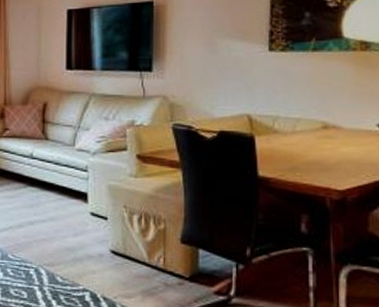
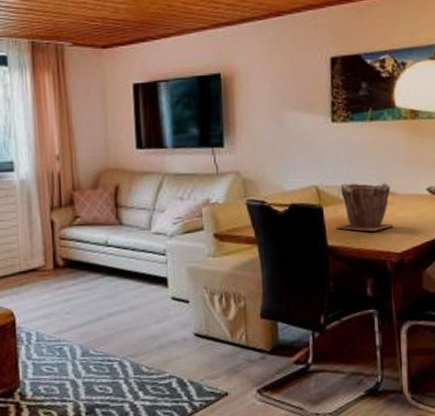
plant pot: none [268,114,336,166] -> present [336,183,394,232]

